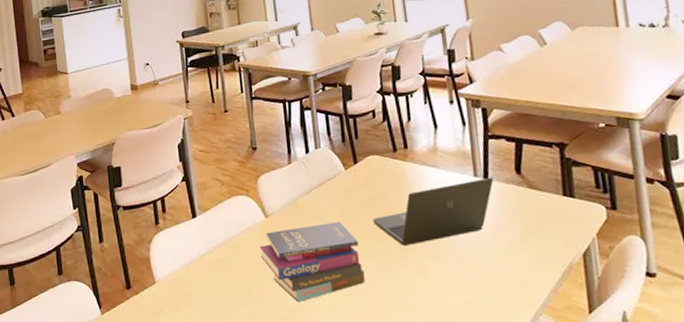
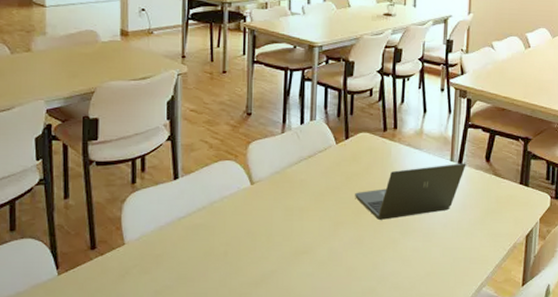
books: present [259,221,365,302] -> none [240,193,339,268]

